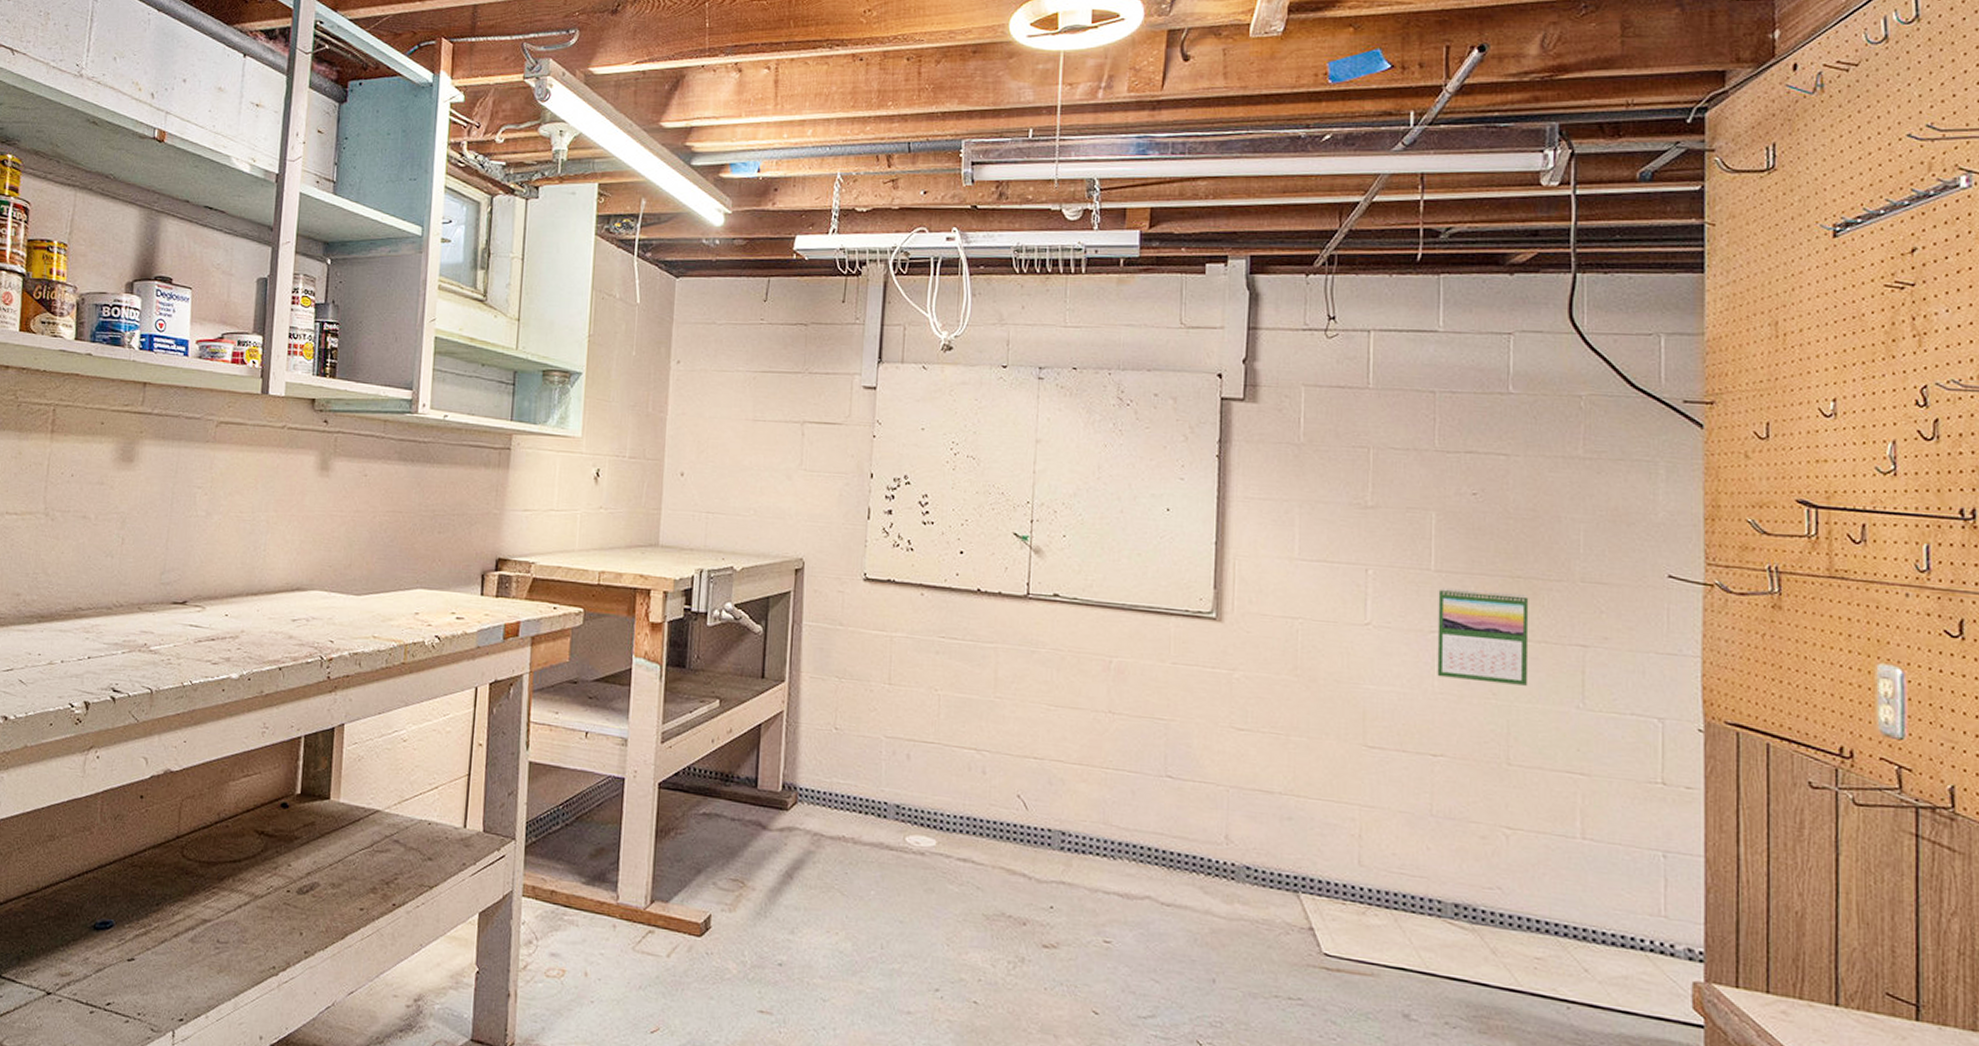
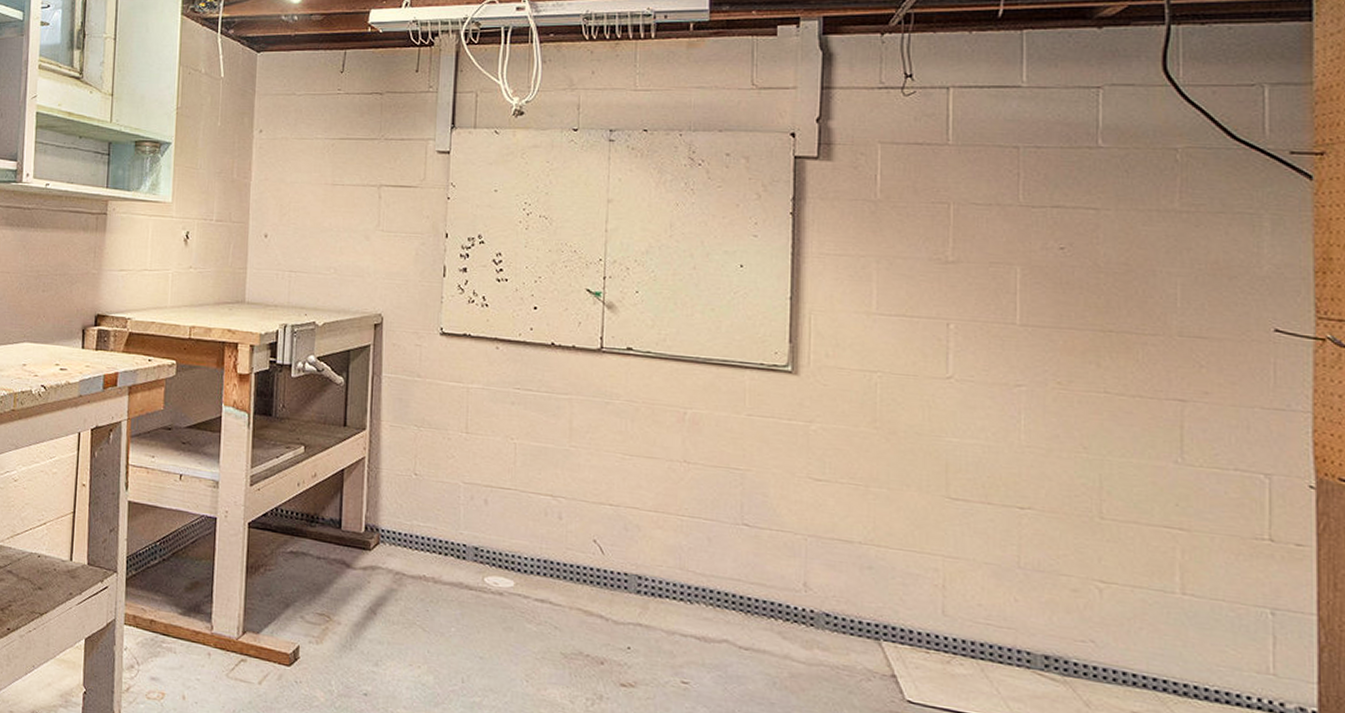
calendar: present [1437,587,1529,686] -> none [1024,341,1122,440]

